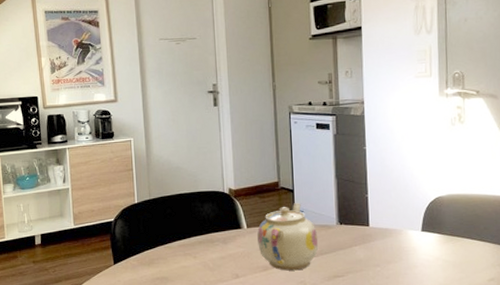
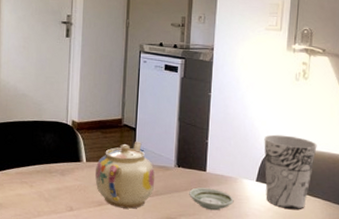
saucer: none [354,242,401,265] -> present [189,187,234,211]
cup: none [425,182,481,257] -> present [264,134,317,210]

